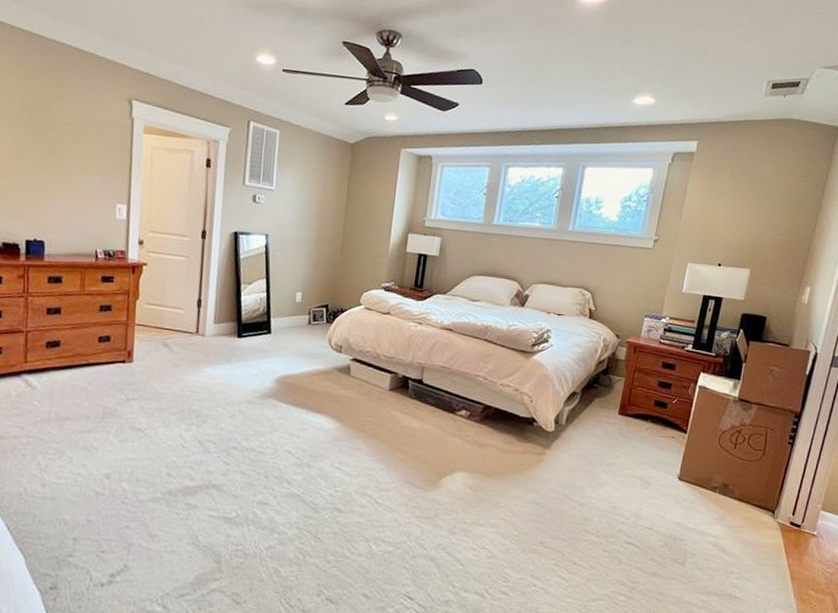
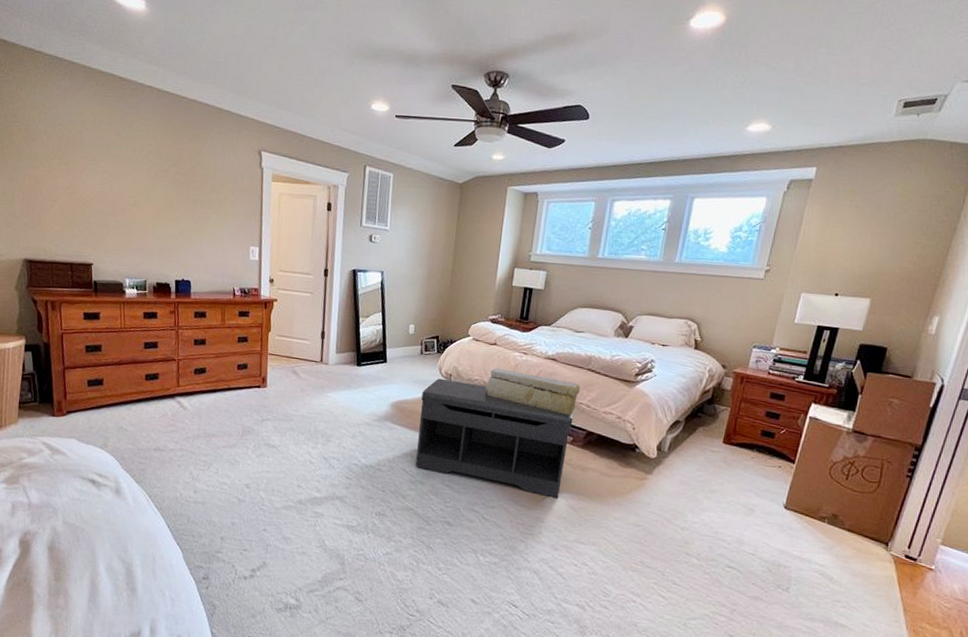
bench: none [302,350,470,478] -> present [415,378,573,499]
decorative box: none [378,338,477,389] -> present [485,368,580,416]

